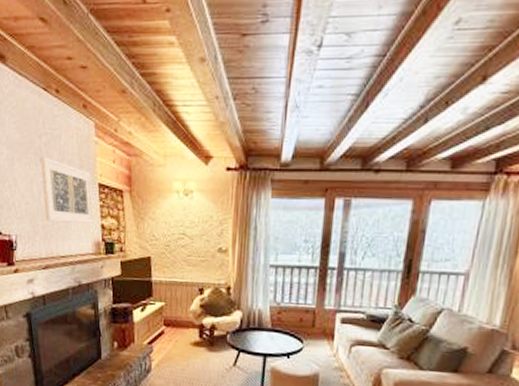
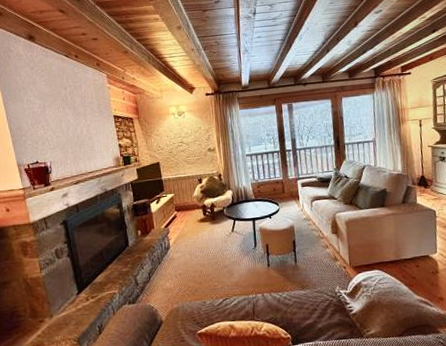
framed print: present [40,155,94,223] -> none [66,101,113,148]

